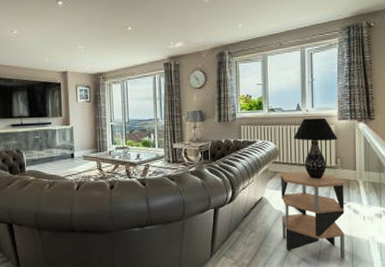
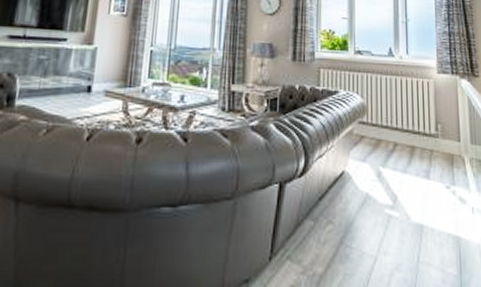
side table: present [281,171,345,260] -> none [368,137,452,273]
table lamp: present [293,118,338,179] -> none [384,67,437,150]

